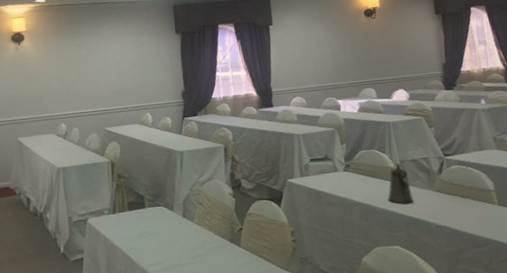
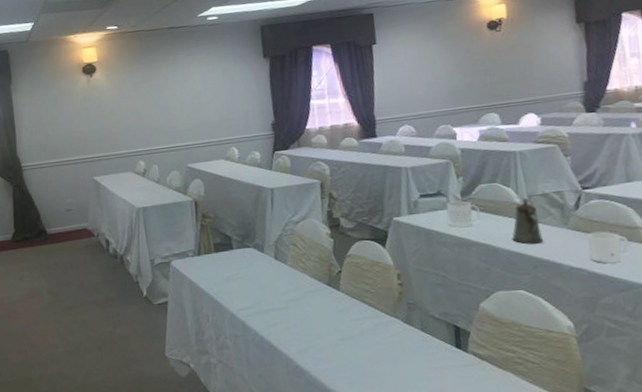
mug: none [332,164,361,190] -> present [446,200,481,228]
mug: none [449,193,484,222] -> present [587,231,630,264]

